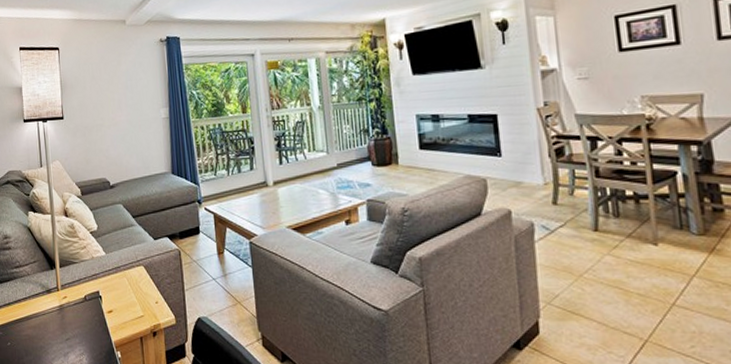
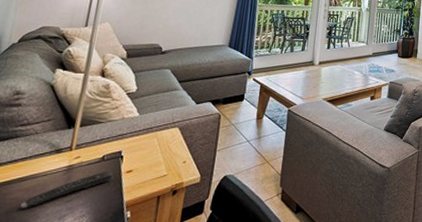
remote control: none [33,311,98,345] -> present [21,171,114,209]

